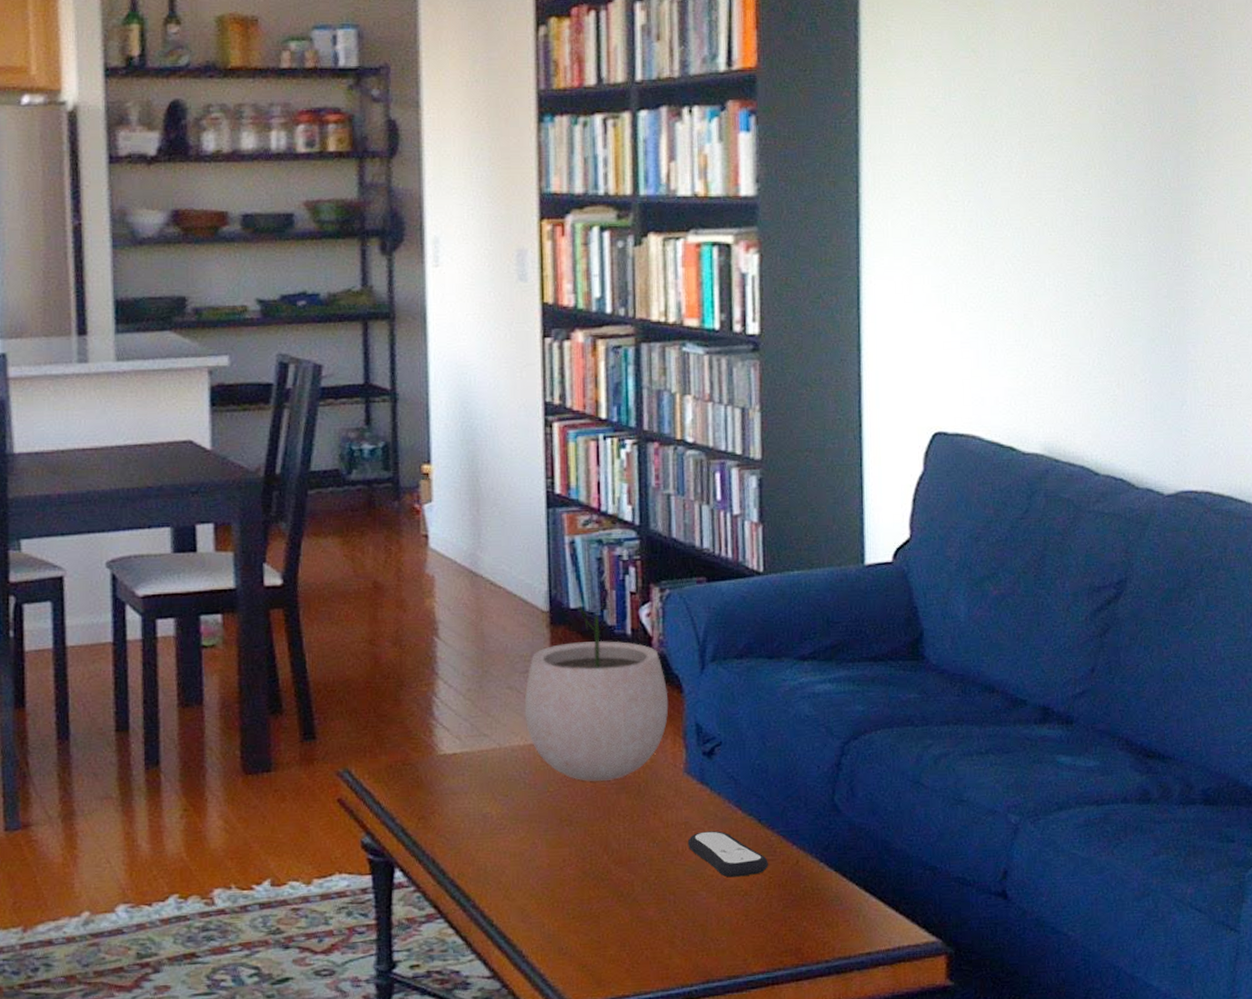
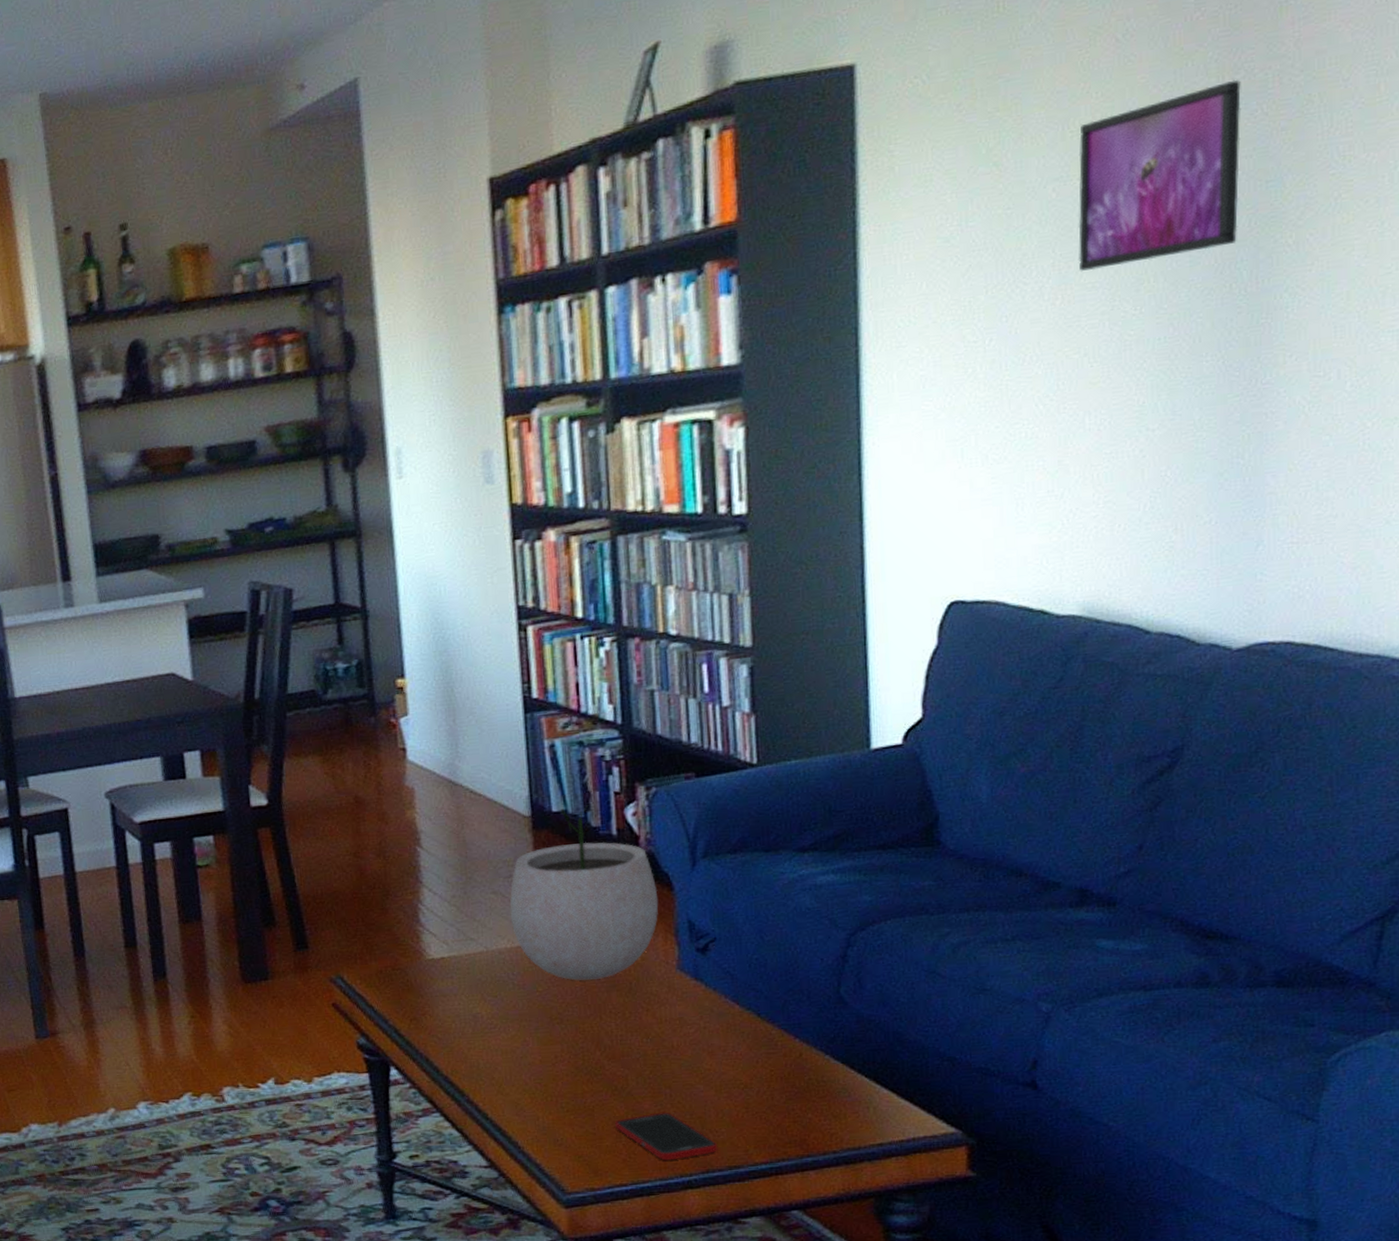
cell phone: none [620,919,718,971] -> present [615,1112,718,1161]
remote control: present [687,831,768,878] -> none [682,1025,769,1071]
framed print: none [1039,10,1164,153] -> present [1078,79,1241,272]

